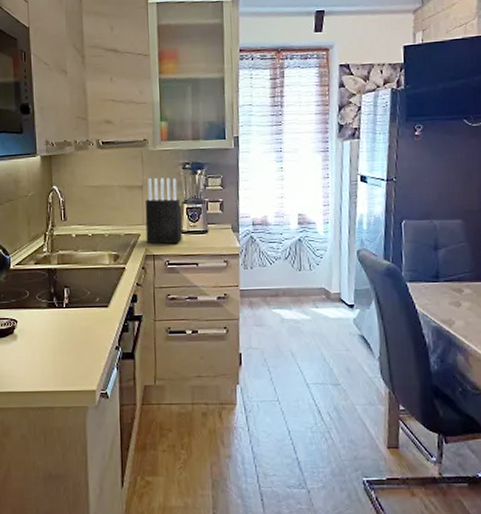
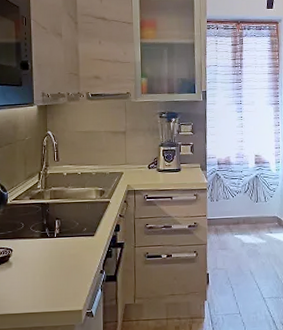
knife block: present [145,177,183,245] -> none [127,125,159,181]

